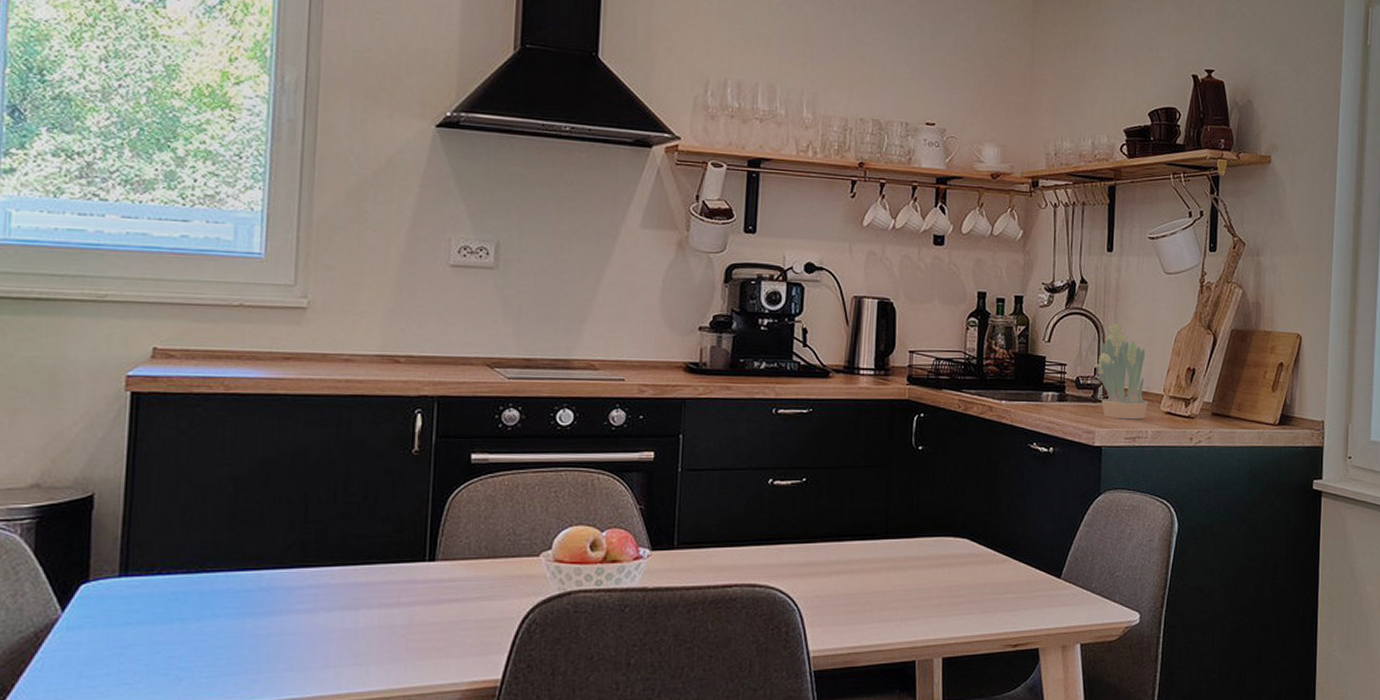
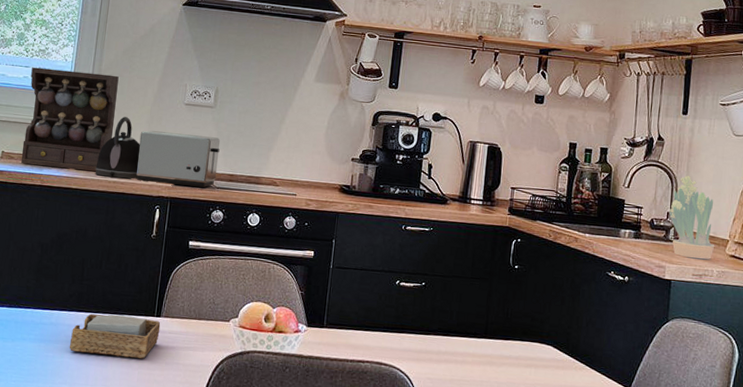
spice rack: none [187,221,342,368] -> present [20,67,119,172]
napkin holder: none [293,565,436,625] -> present [69,314,161,359]
kettle: none [314,287,385,375] -> present [95,117,140,180]
toaster: none [380,305,508,380] -> present [136,130,220,188]

